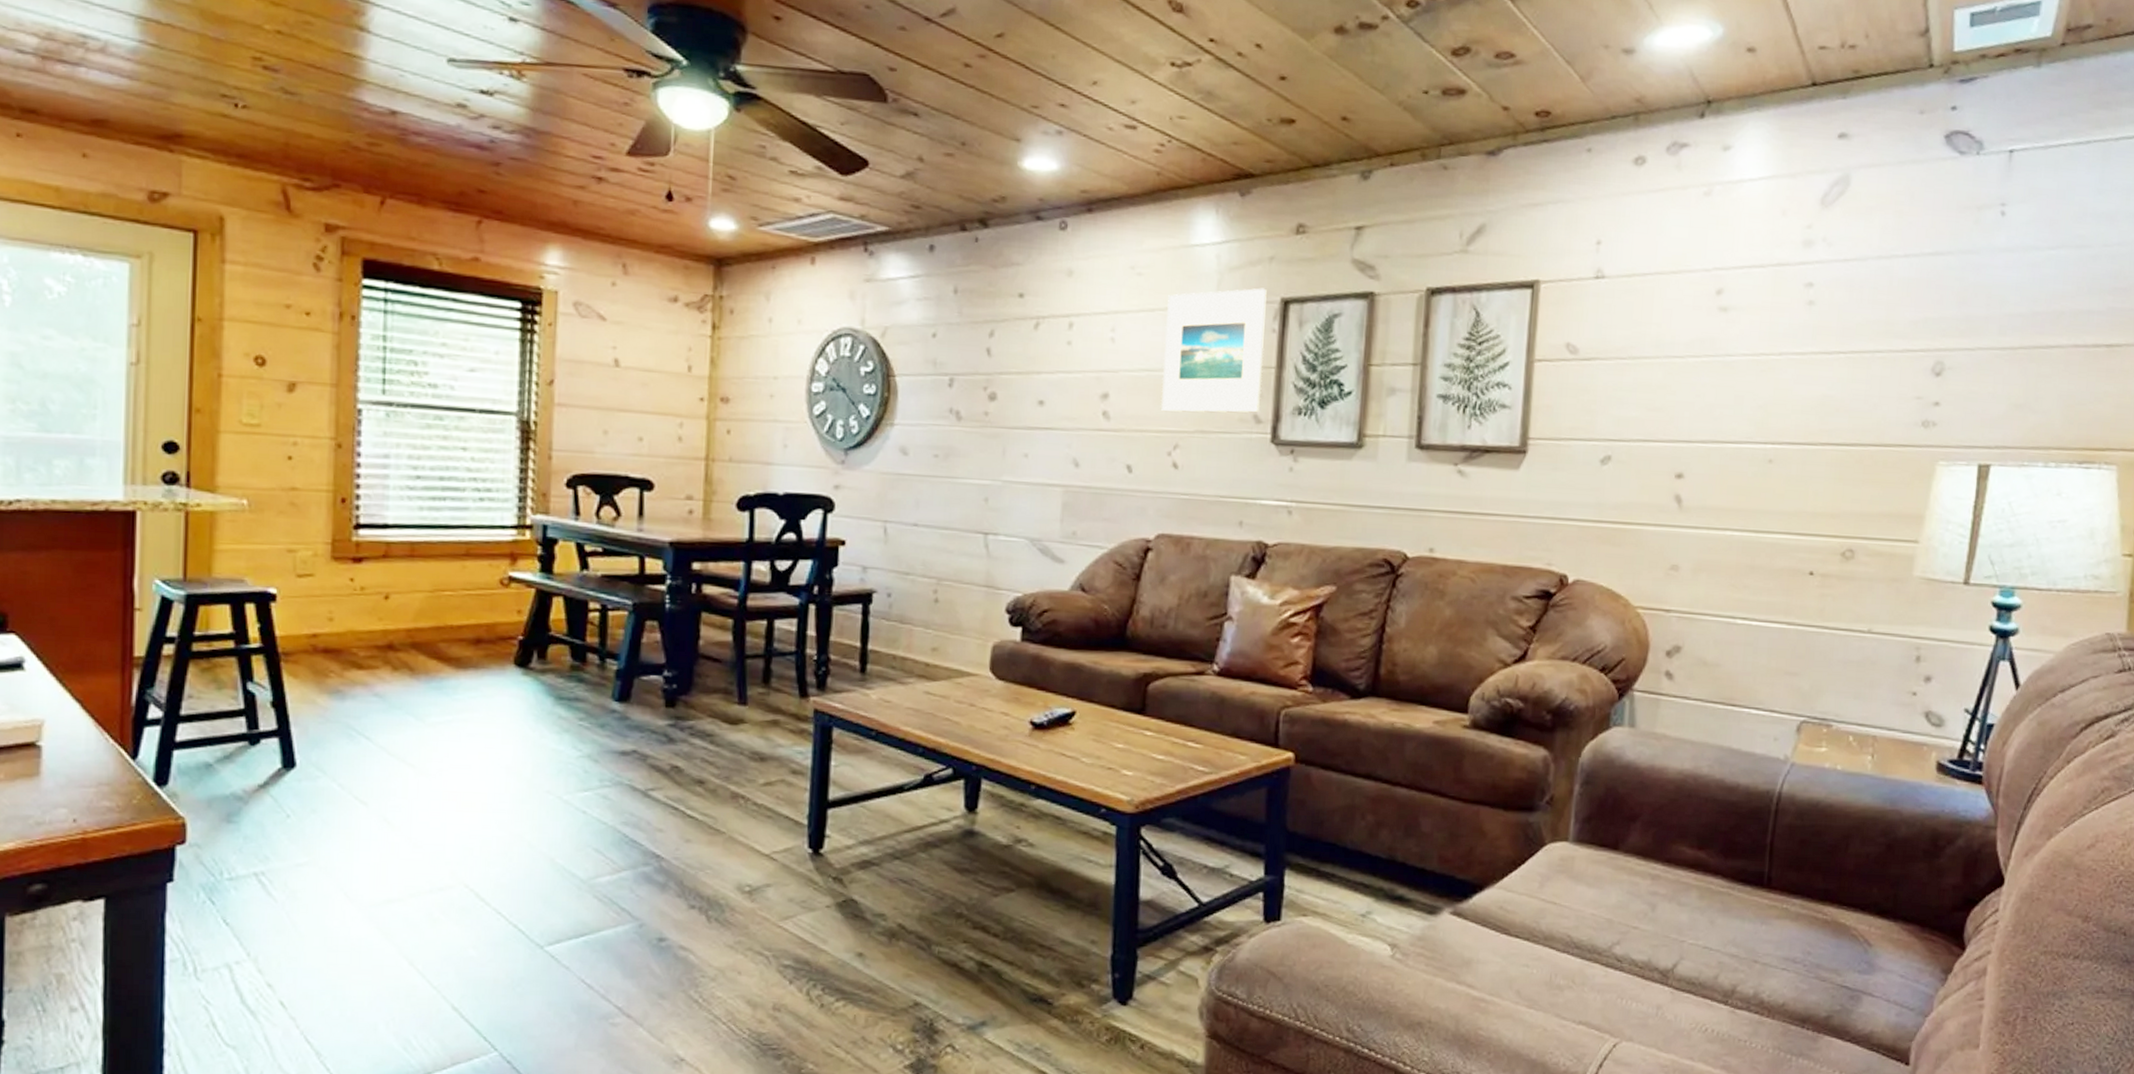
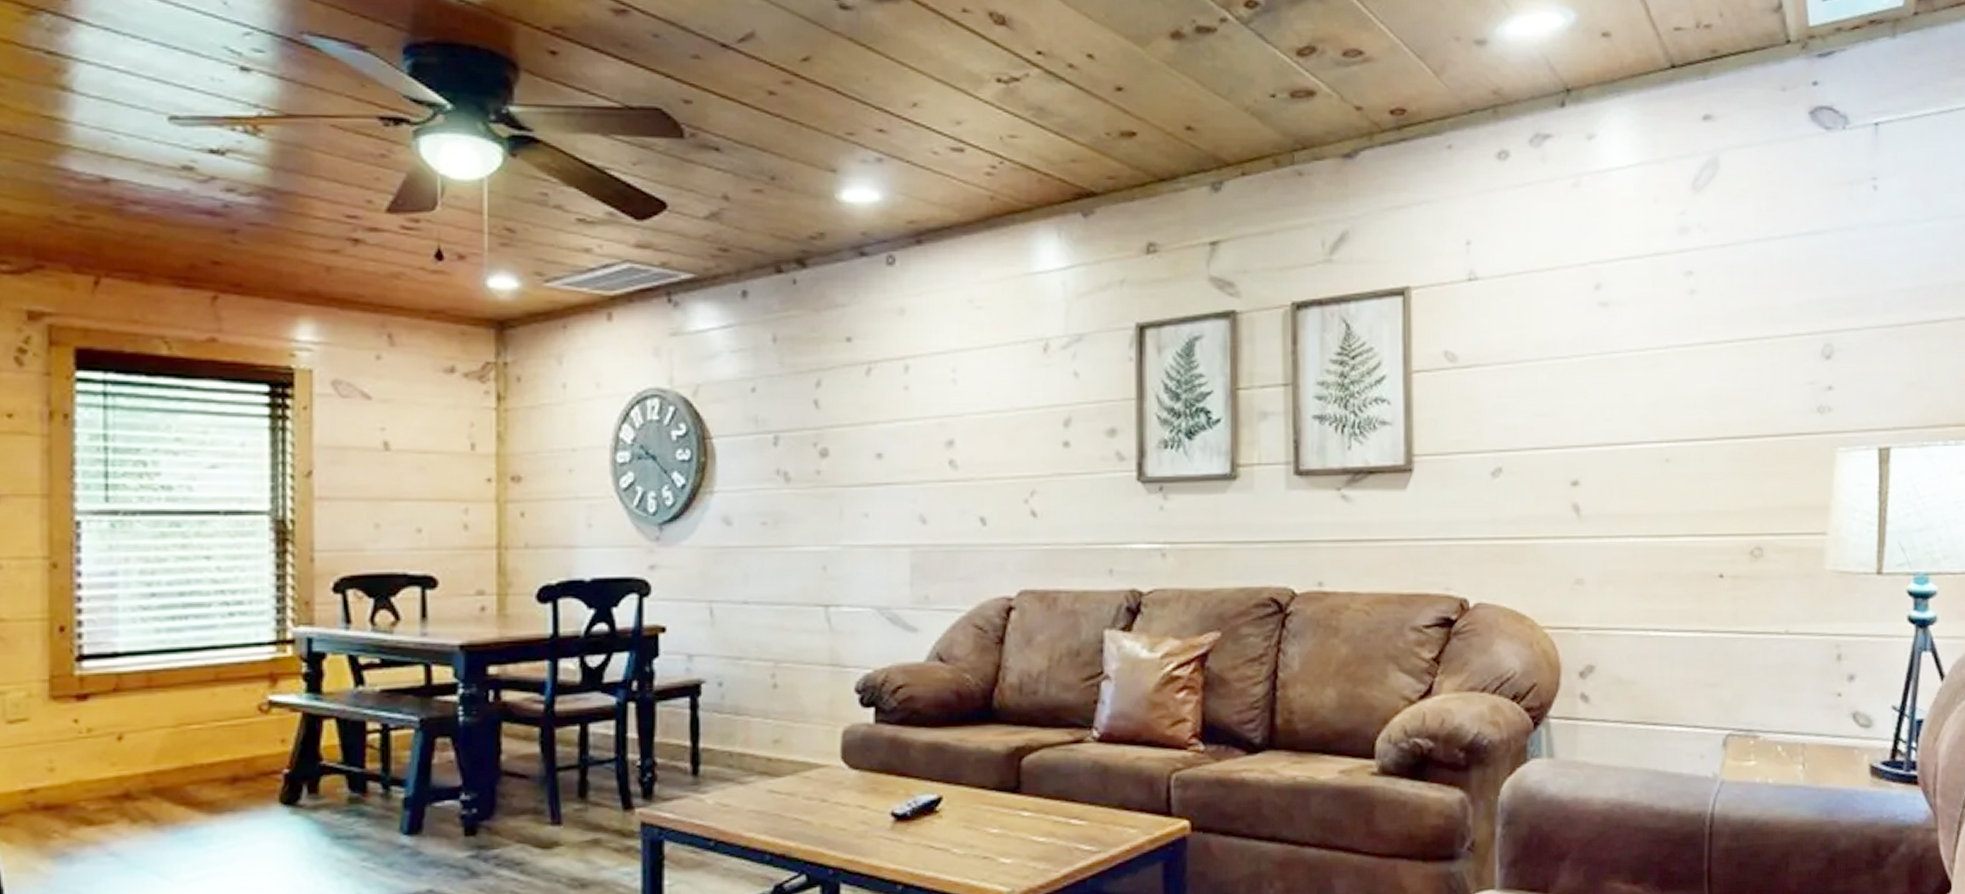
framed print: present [1161,288,1267,413] -> none [1011,314,1123,456]

